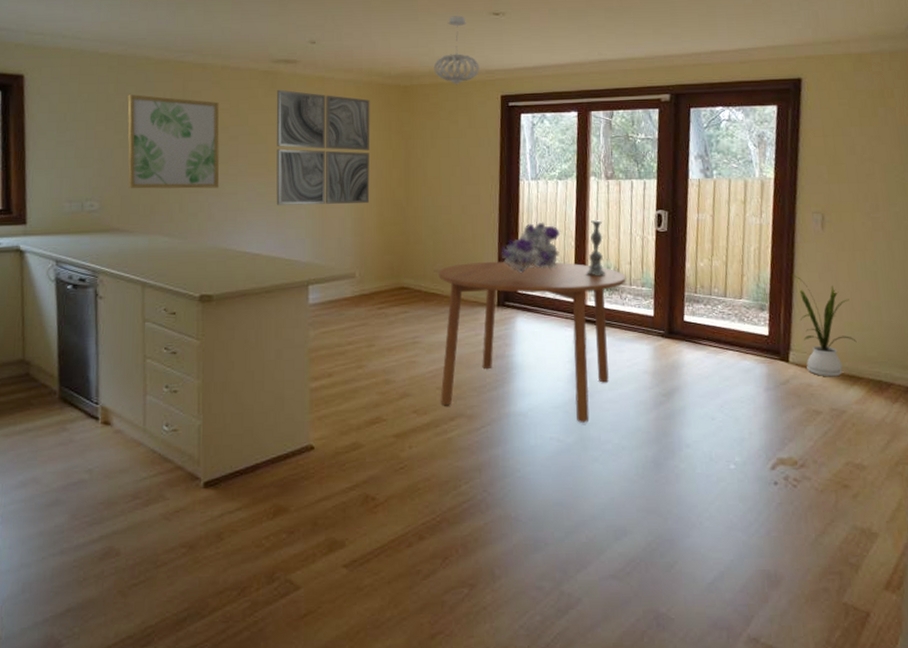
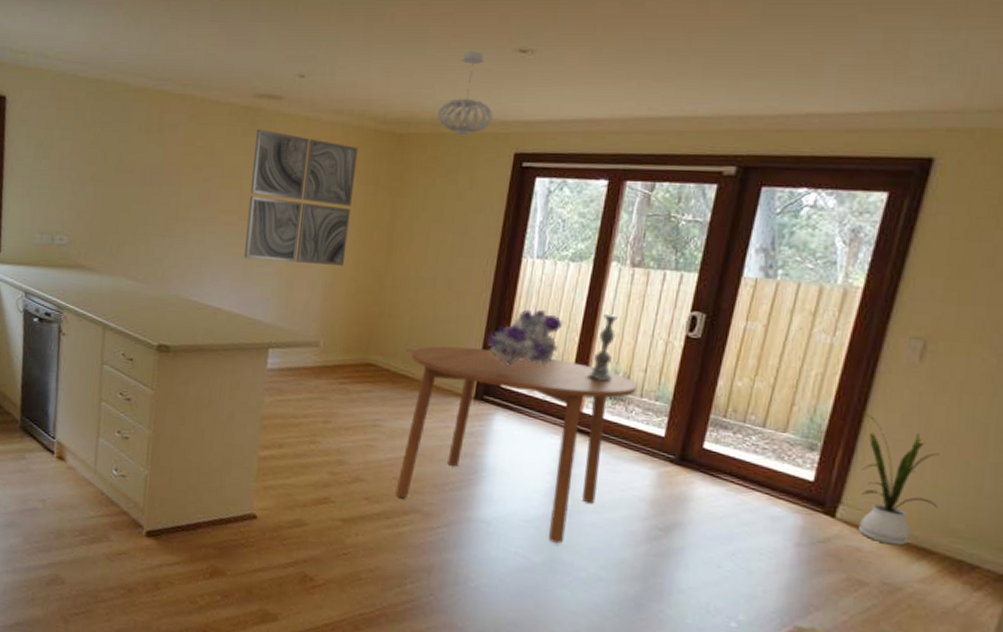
wall art: present [127,94,220,189] -> none [97,124,195,233]

